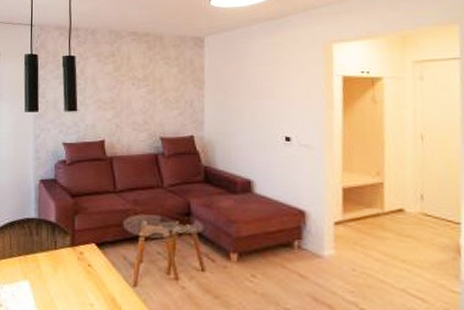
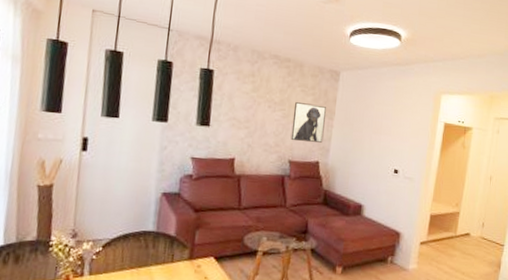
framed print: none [159,75,195,117] -> present [290,102,326,143]

